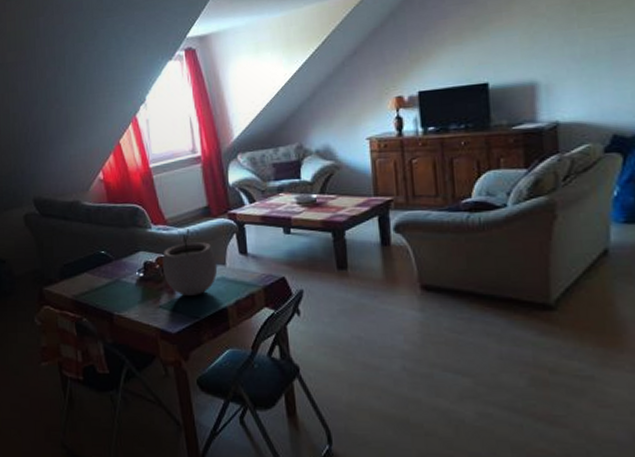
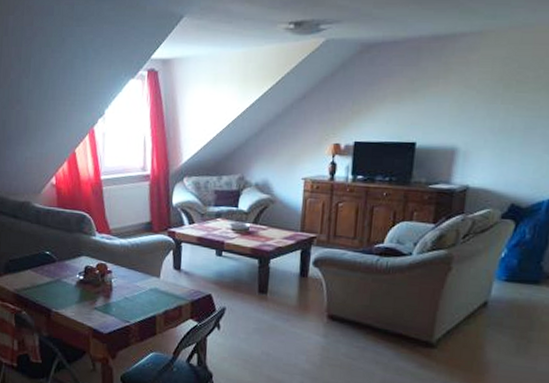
plant pot: present [163,228,218,296] -> none [102,240,152,302]

